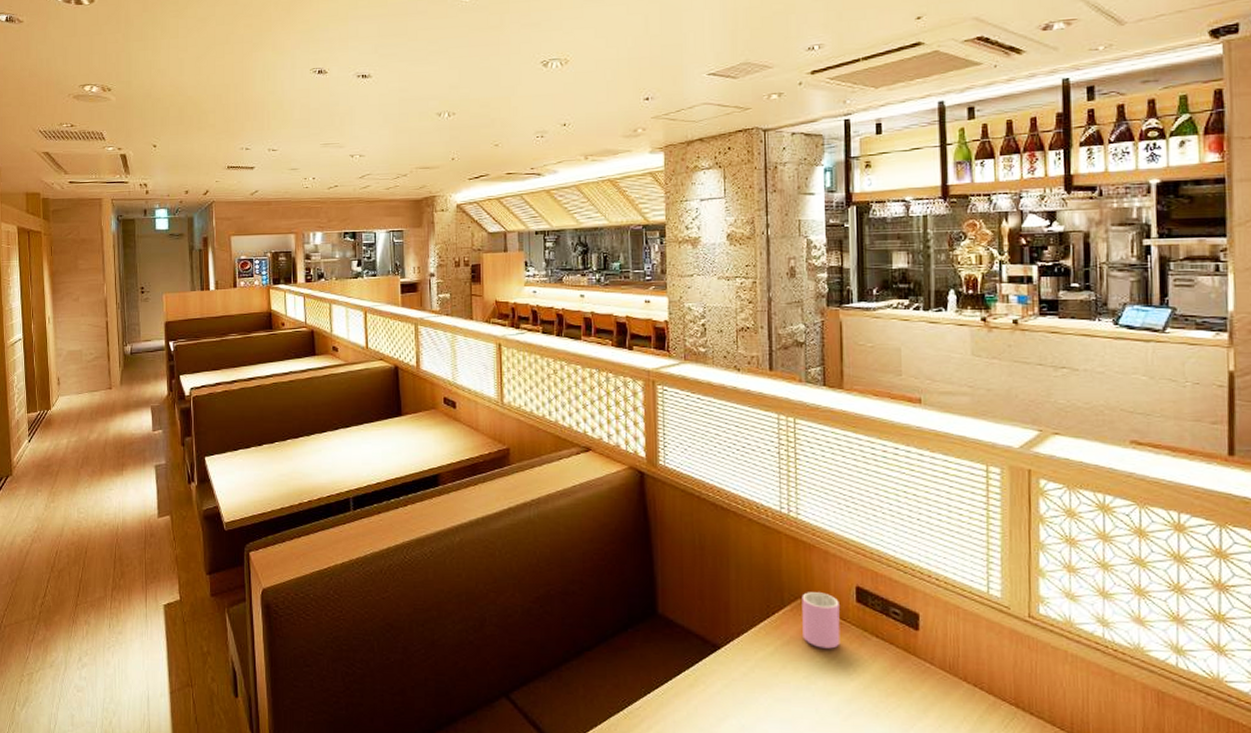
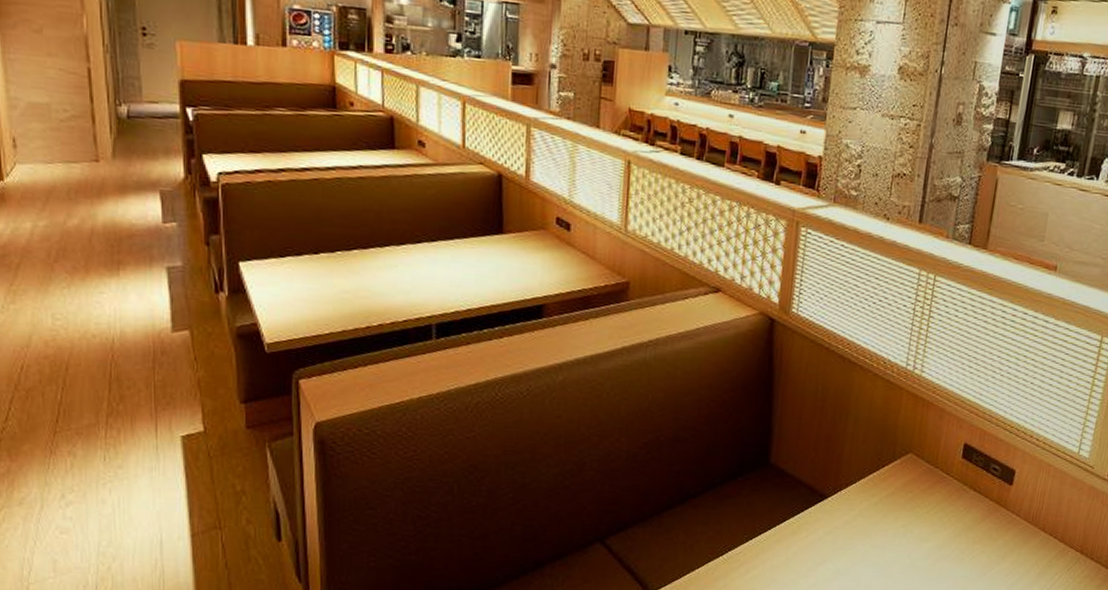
cup: present [802,592,840,649] -> none [907,447,947,500]

